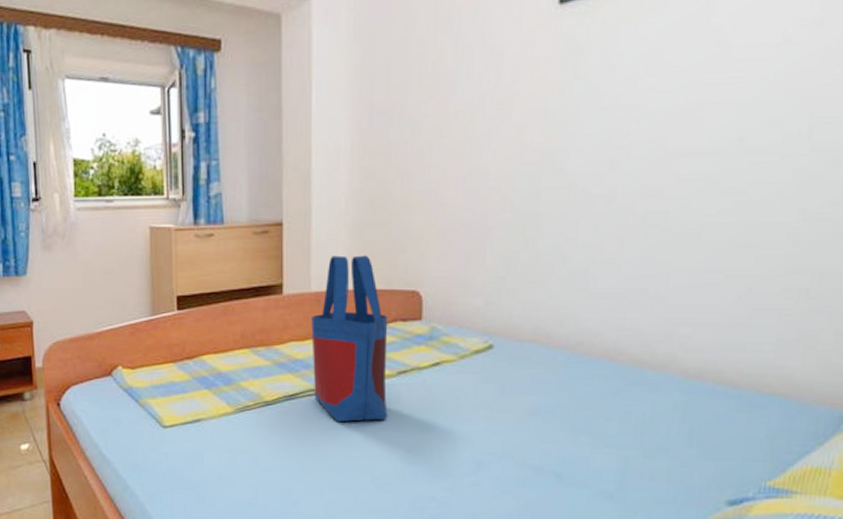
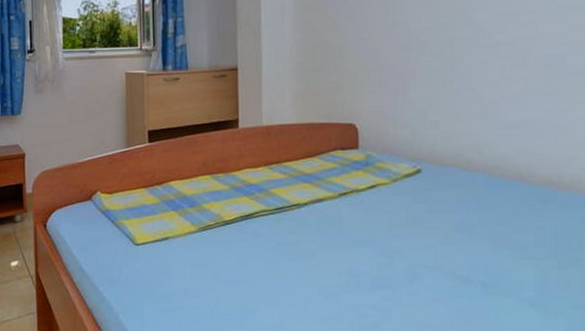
tote bag: present [311,255,388,423] -> none [263,94,332,239]

